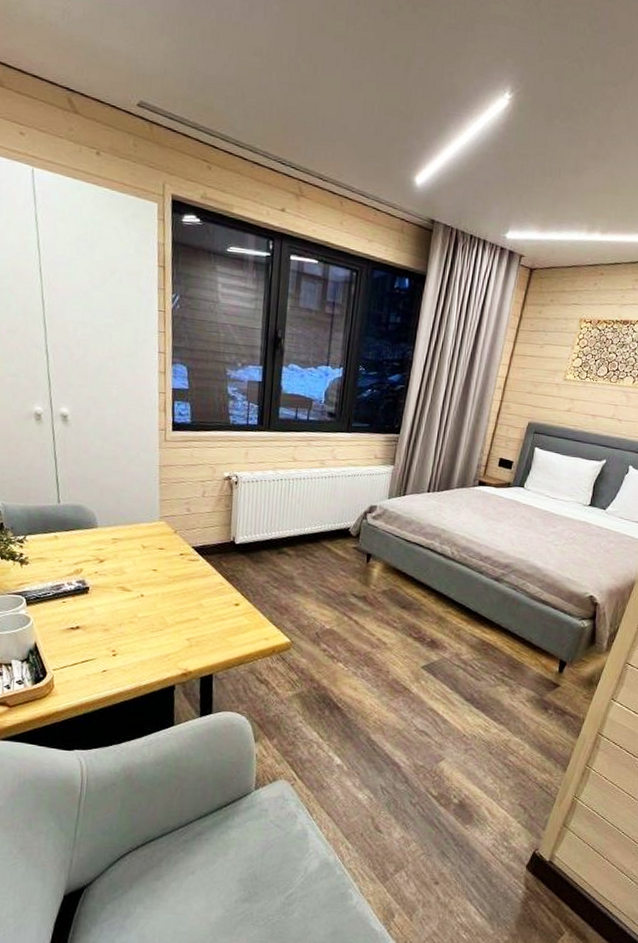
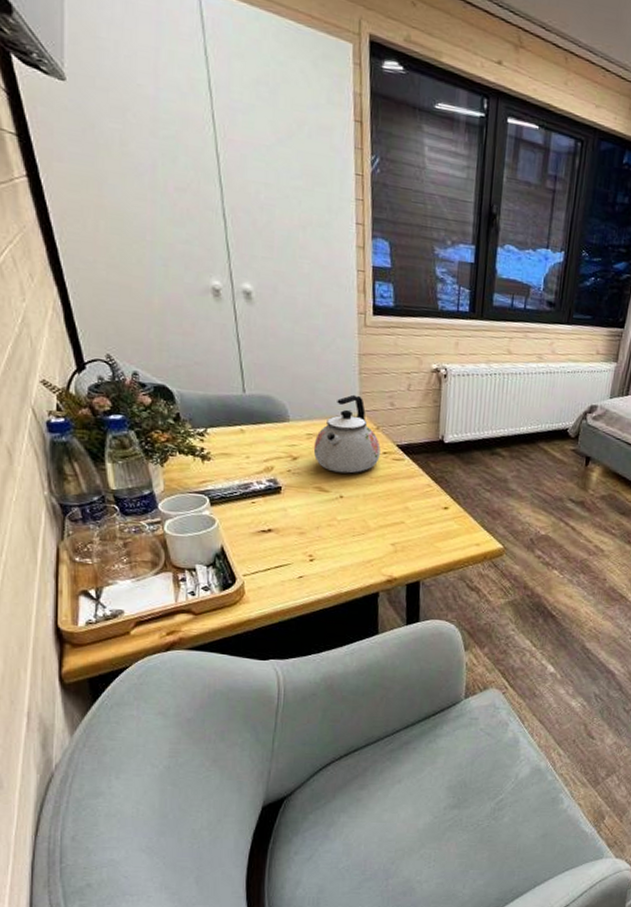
kettle: none [118,502,178,574] -> present [313,394,381,474]

